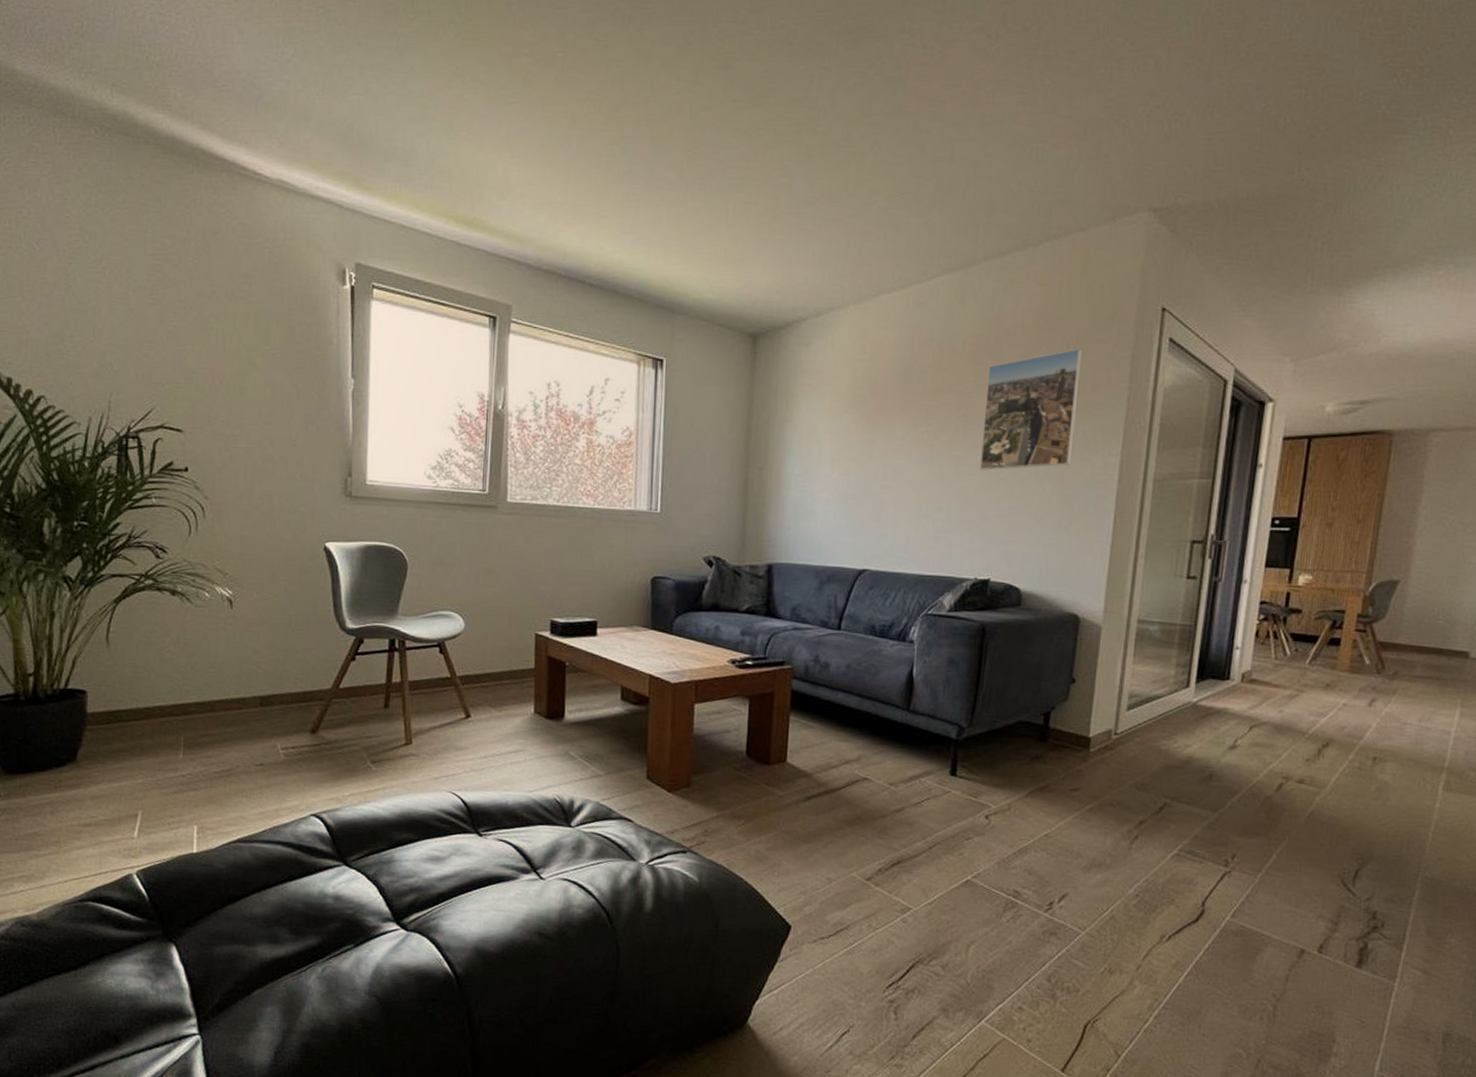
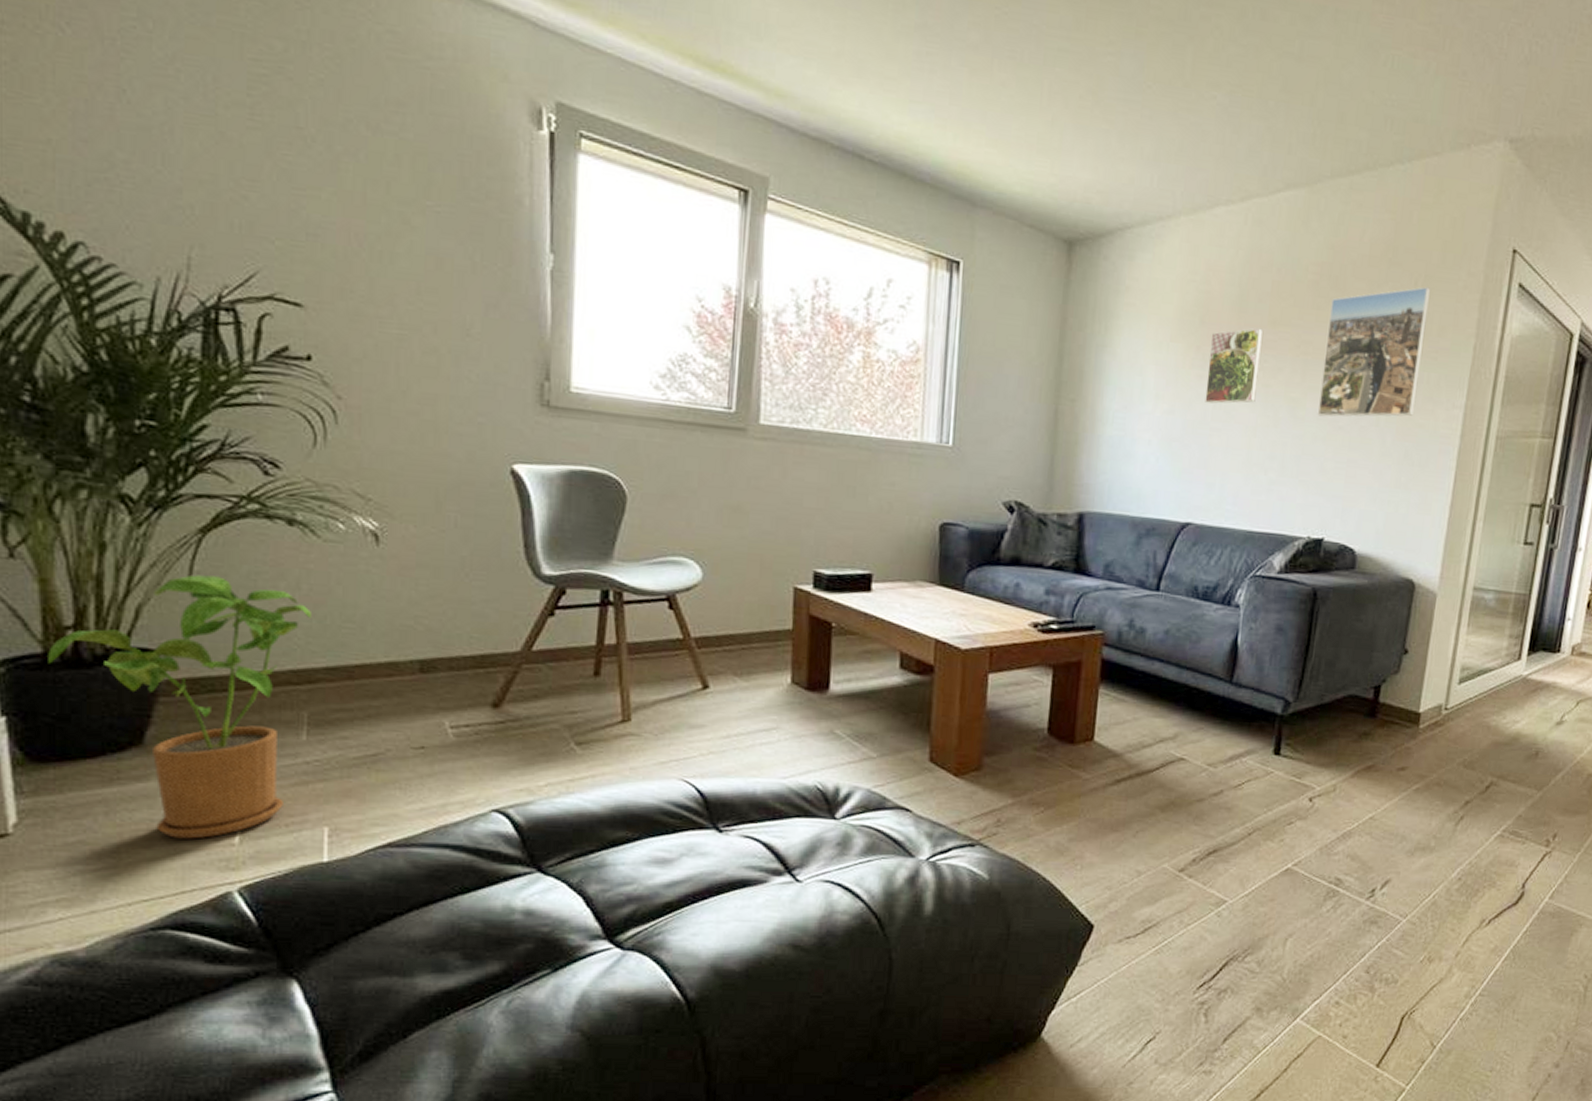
house plant: none [17,634,186,833] -> present [48,574,311,839]
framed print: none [876,396,927,464] -> present [1205,327,1264,404]

